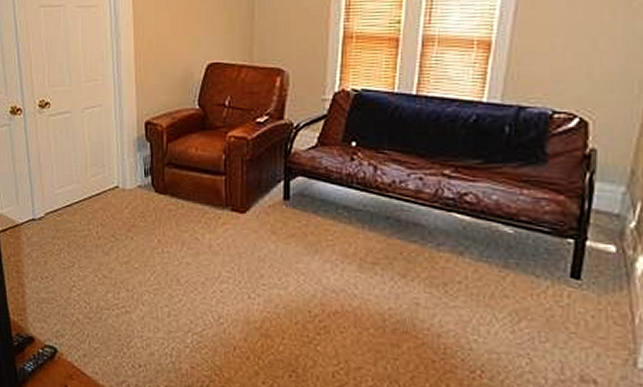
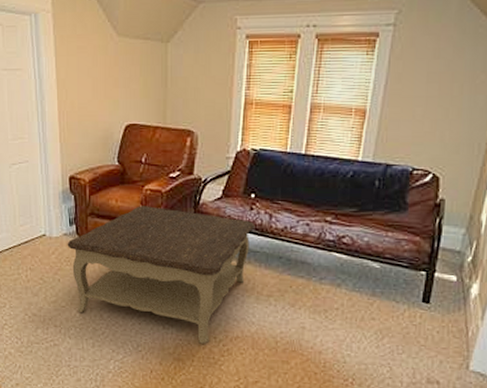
coffee table: none [141,155,357,319] -> present [67,206,255,344]

